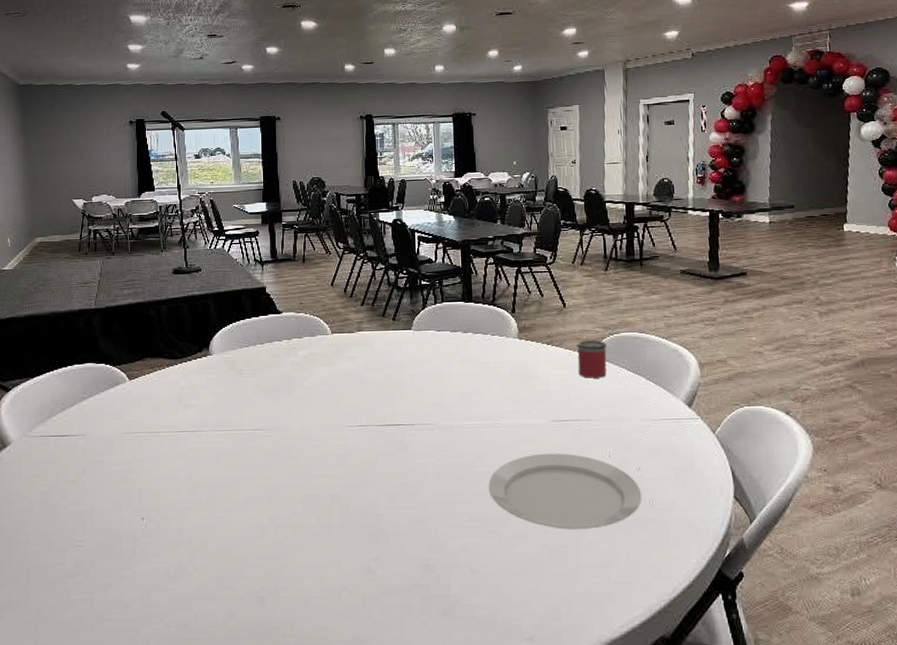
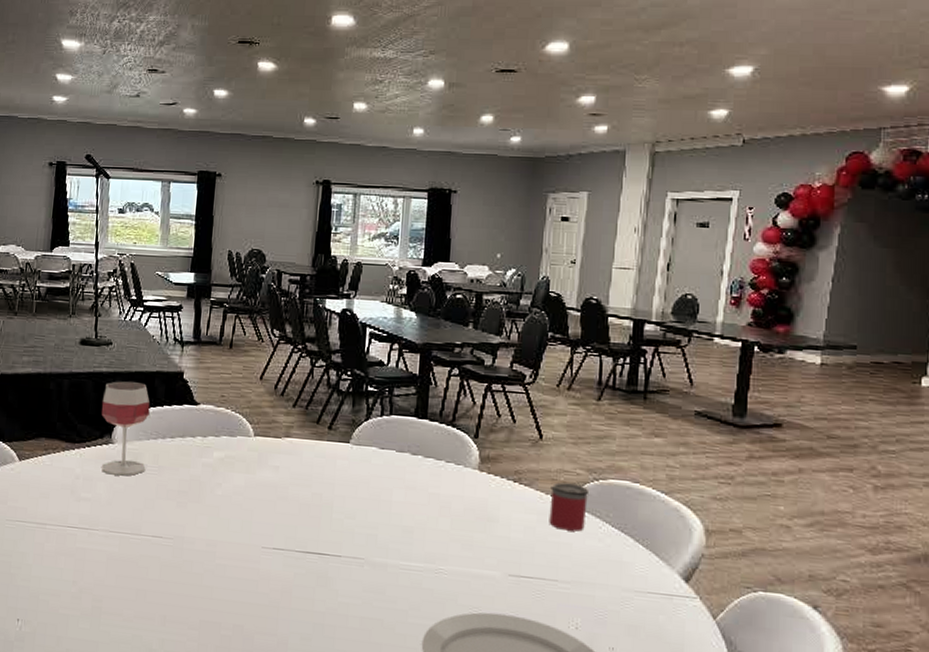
wineglass: none [197,300,242,382] -> present [101,381,150,476]

